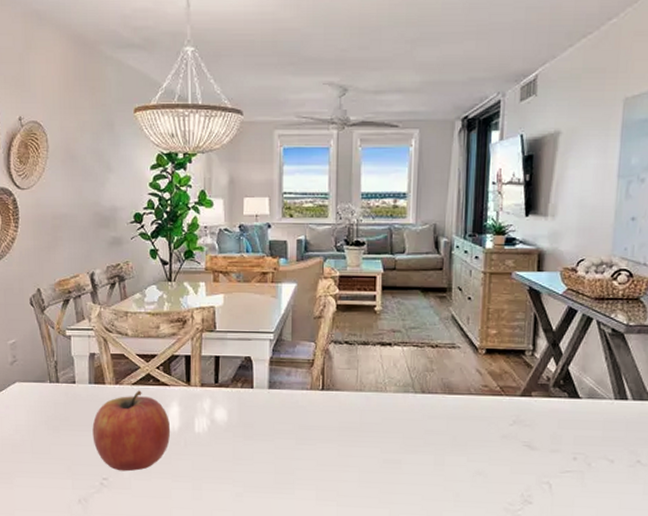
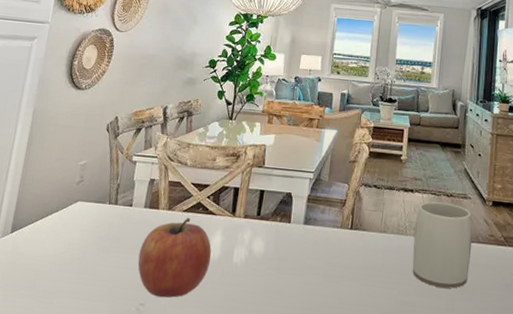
mug: none [394,353,463,443] -> present [412,201,473,289]

